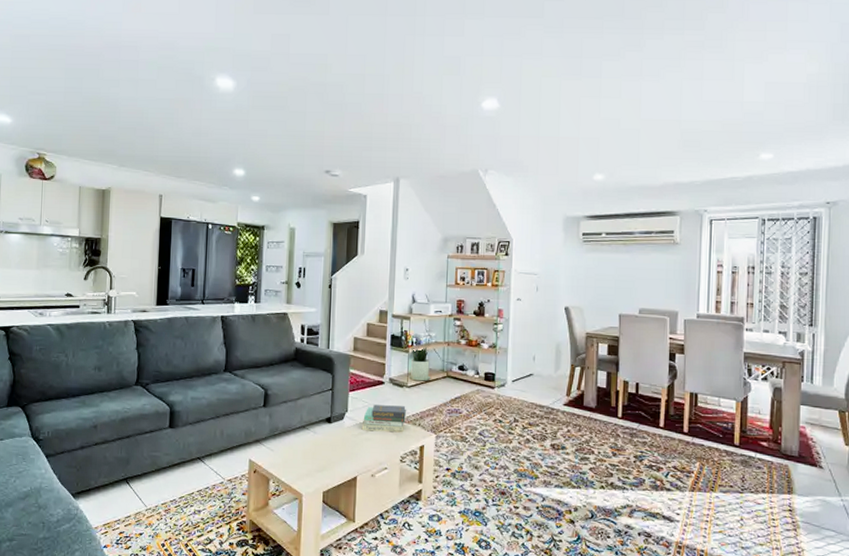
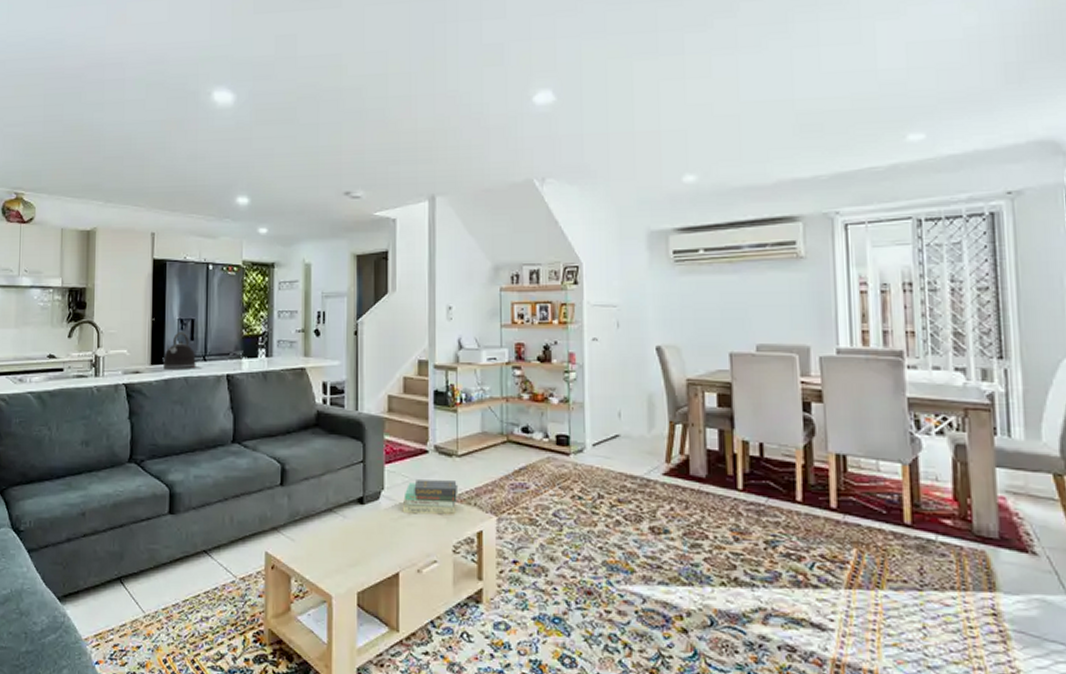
kettle: none [167,279,196,311] -> present [163,332,196,371]
planter: present [408,347,430,381] -> none [458,405,486,448]

